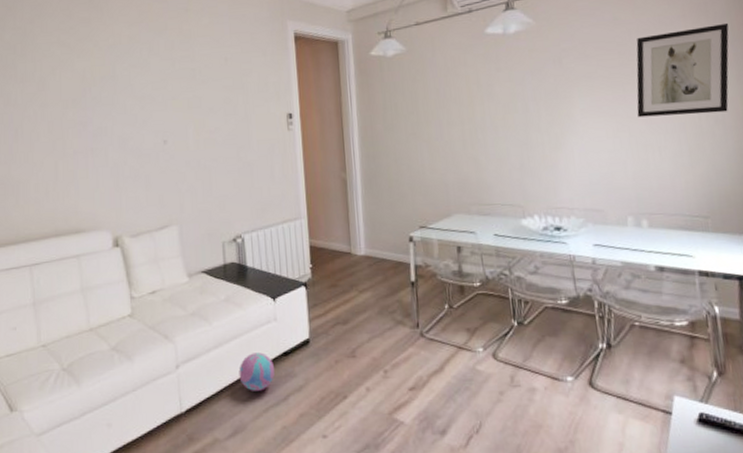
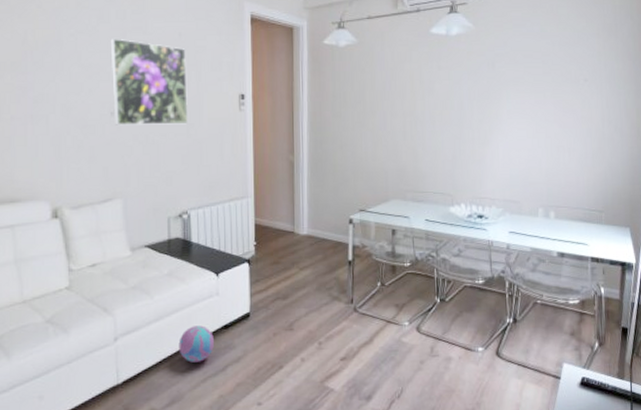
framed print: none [160,68,238,153] -> present [110,38,189,125]
wall art: present [636,22,729,118] -> none [554,43,633,122]

